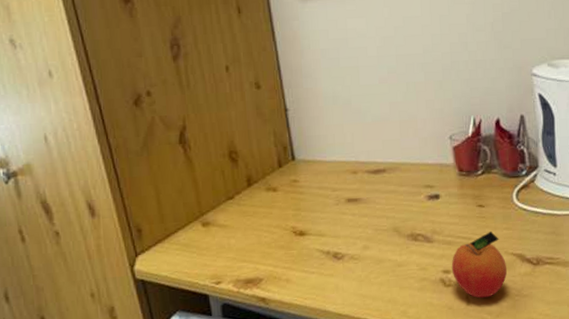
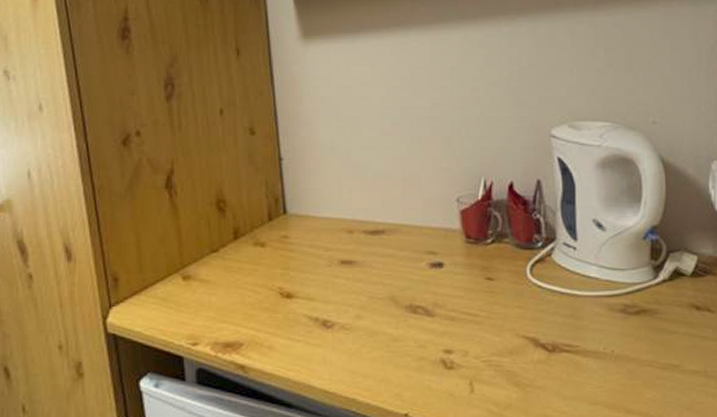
fruit: present [451,230,507,298] -> none [454,308,517,386]

